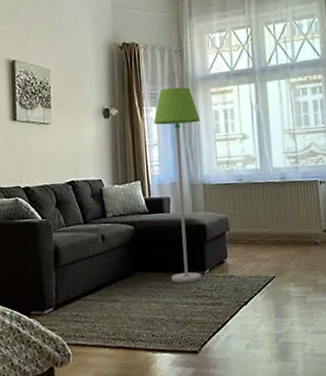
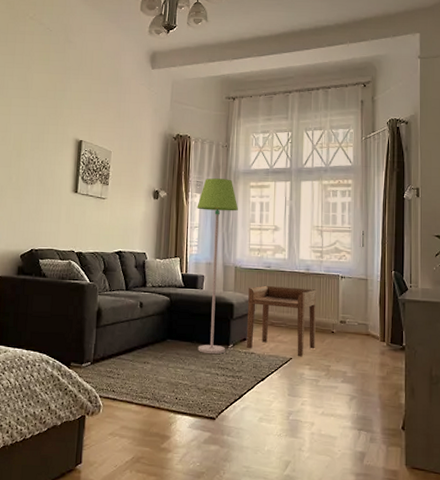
side table: none [220,198,299,274] -> present [247,285,316,357]

